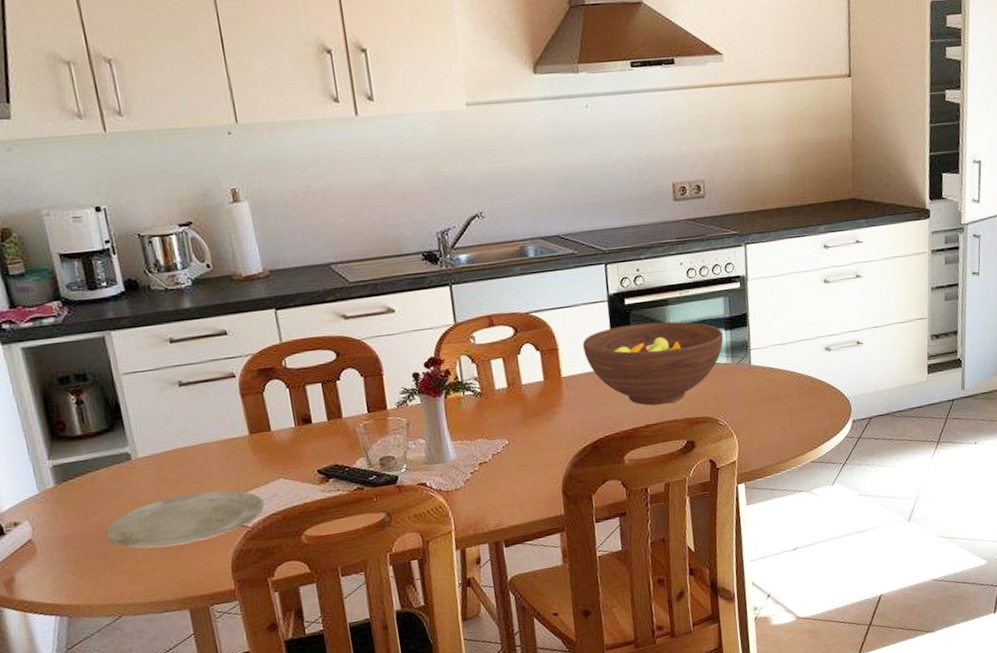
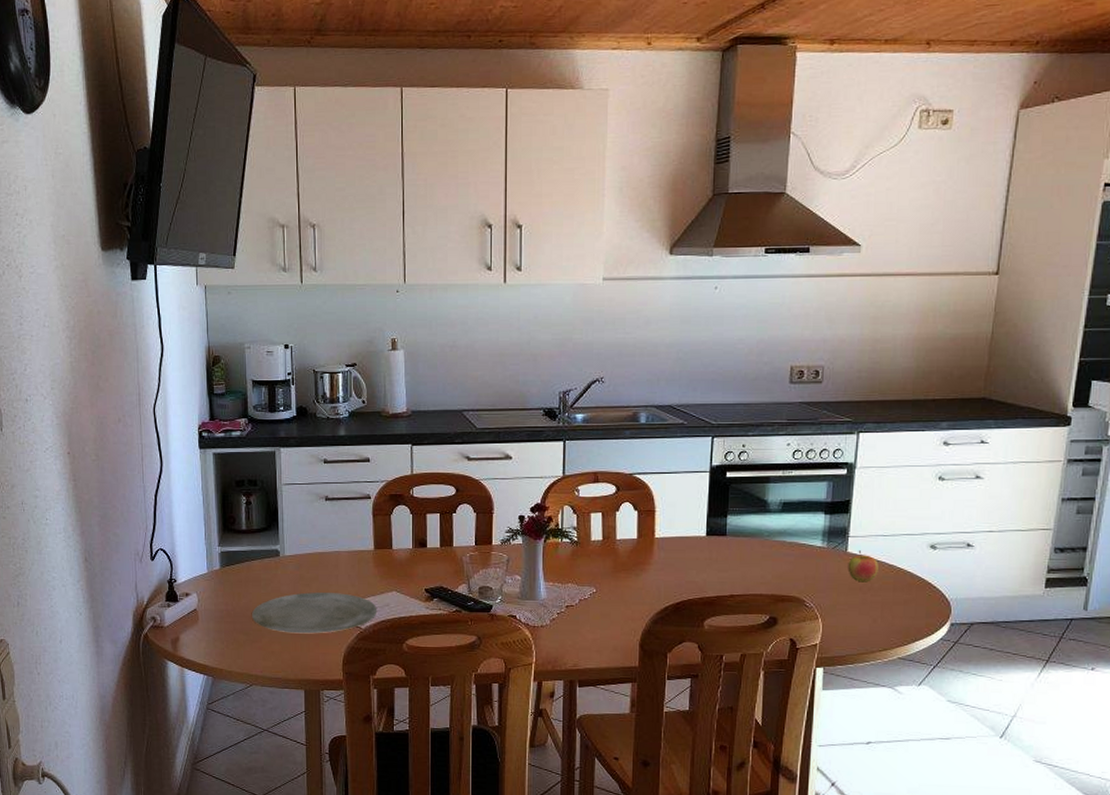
fruit bowl: present [582,321,724,406] -> none [678,496,822,578]
apple: none [753,361,782,394] -> present [847,549,878,583]

